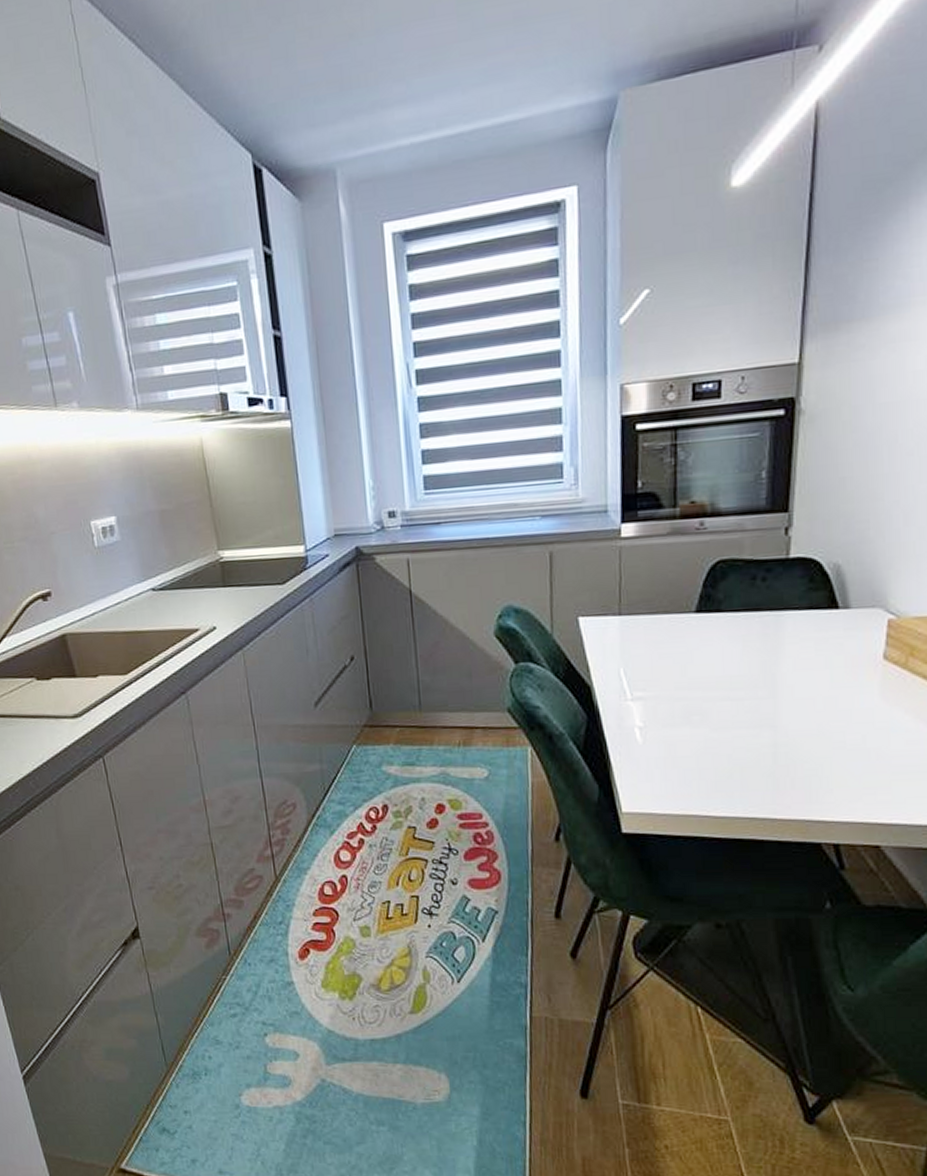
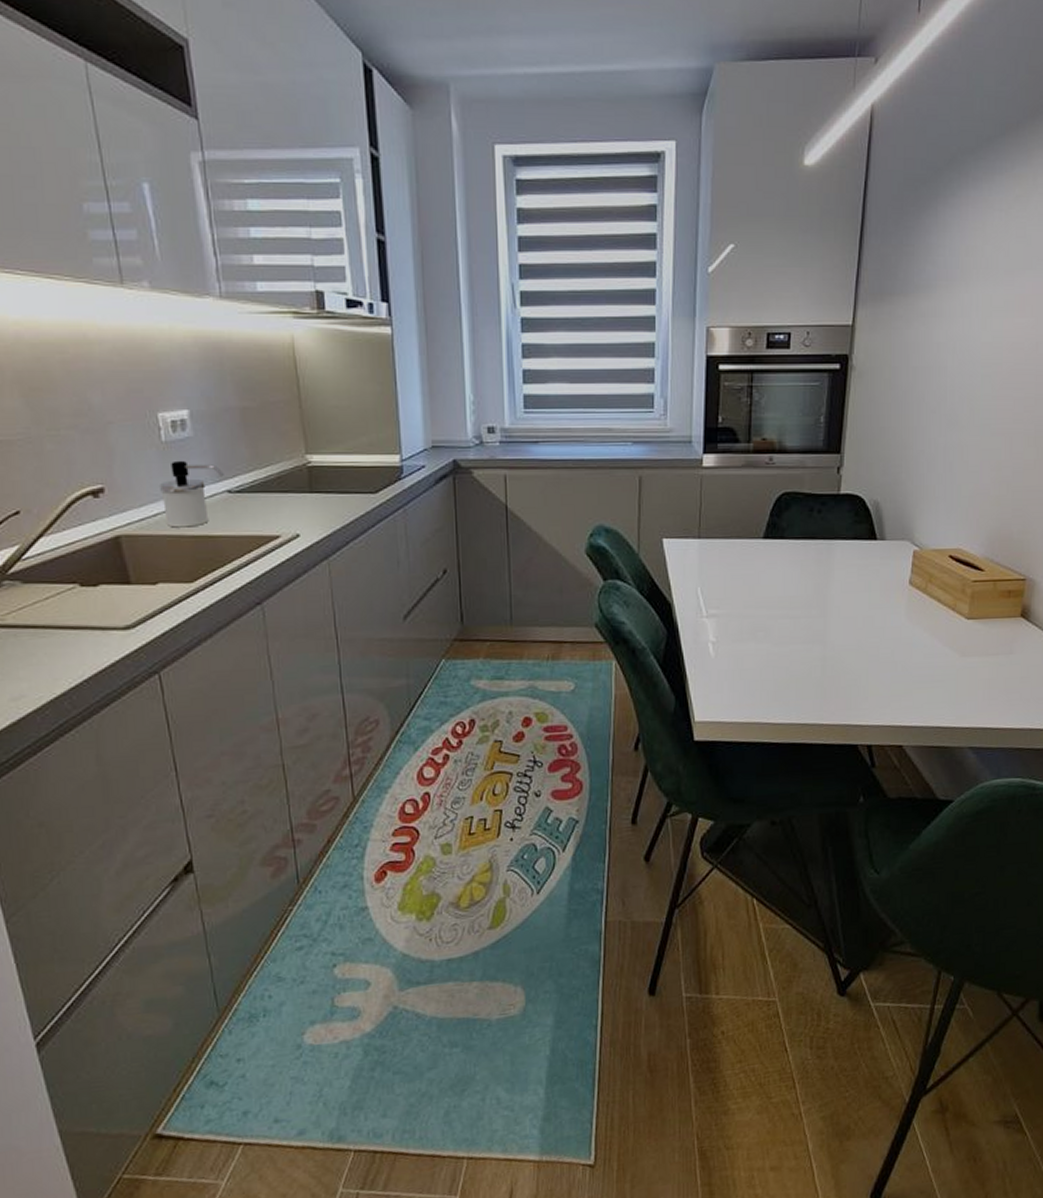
soap dispenser: none [94,563,148,625] -> present [158,460,224,528]

